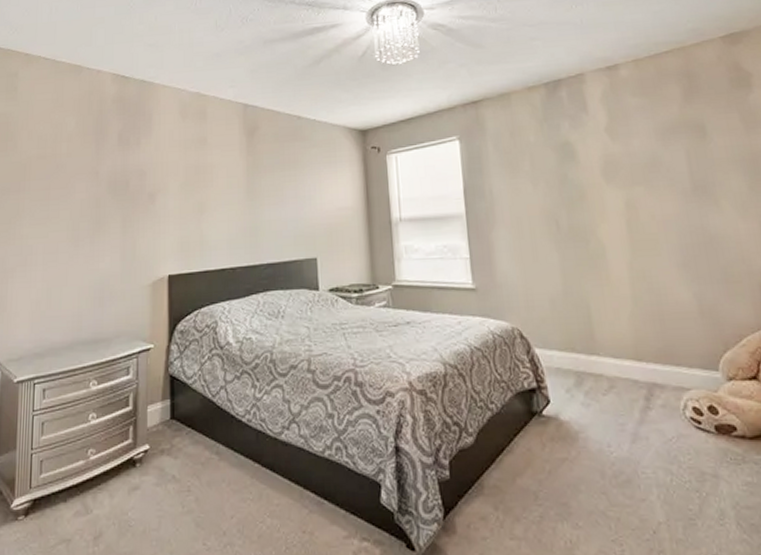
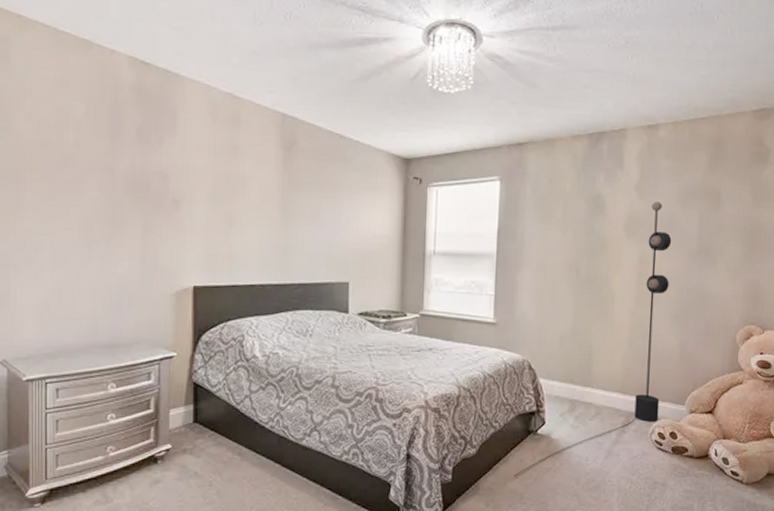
floor lamp: none [523,141,690,470] -> present [514,201,672,476]

